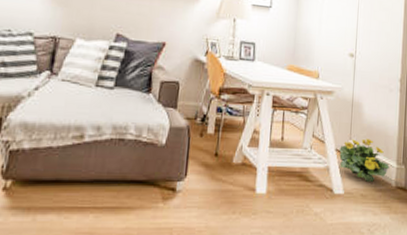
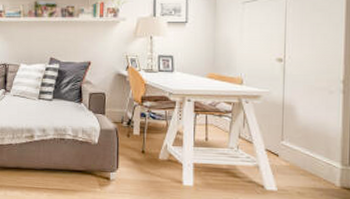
flowering plant: present [338,138,390,183] -> none [269,140,332,182]

